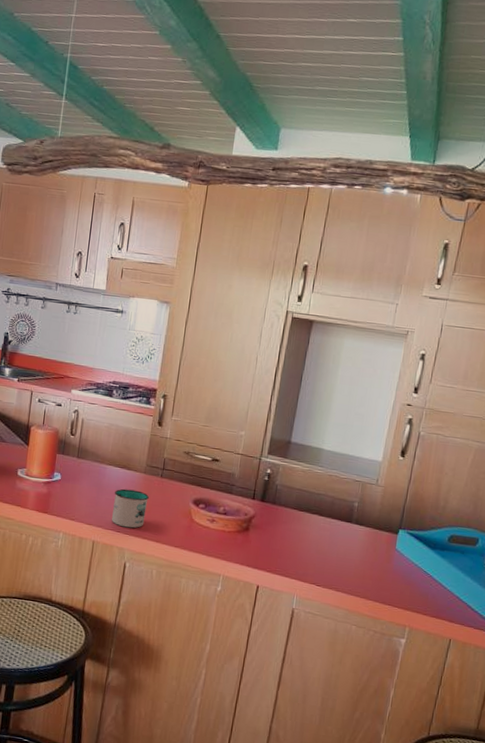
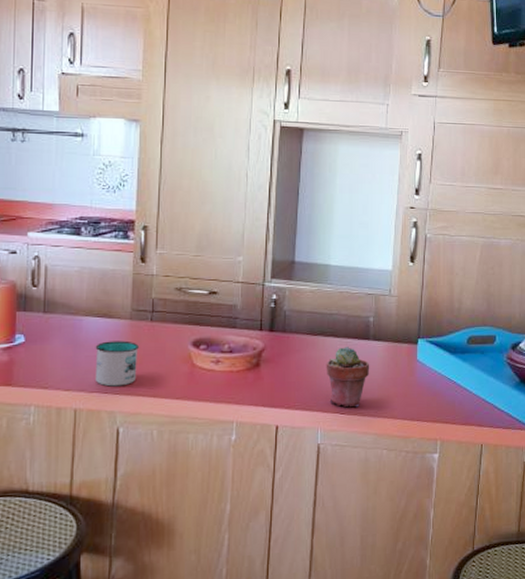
potted succulent: none [307,525,350,583] -> present [326,347,370,408]

